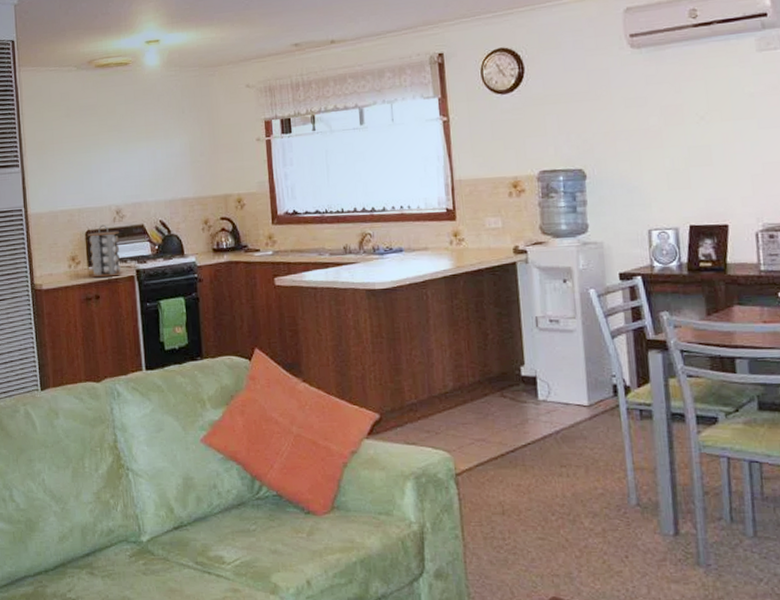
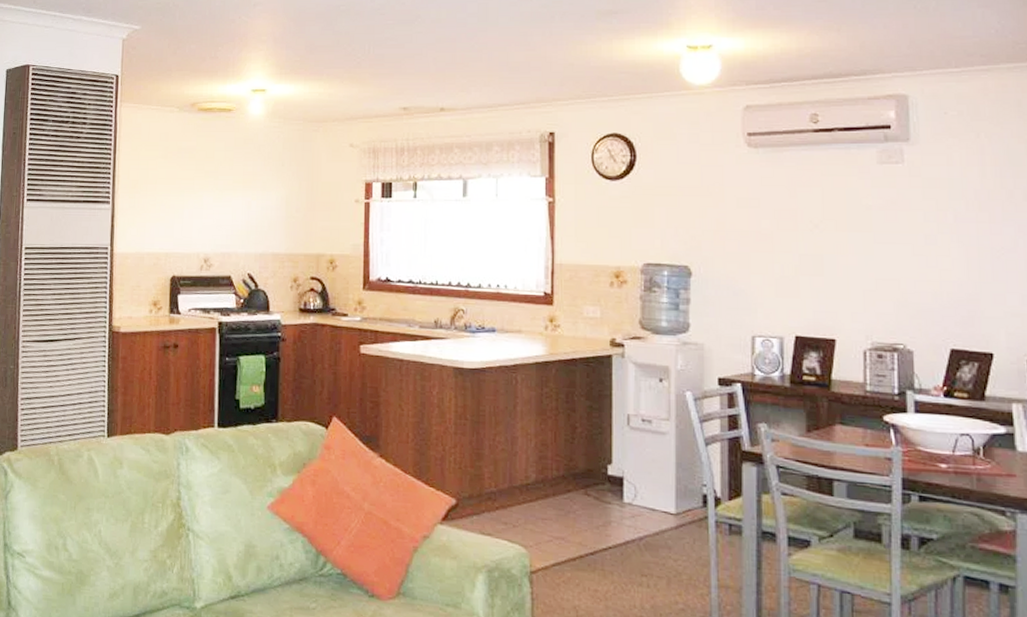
spice rack: present [88,224,123,278] -> none [171,271,205,327]

